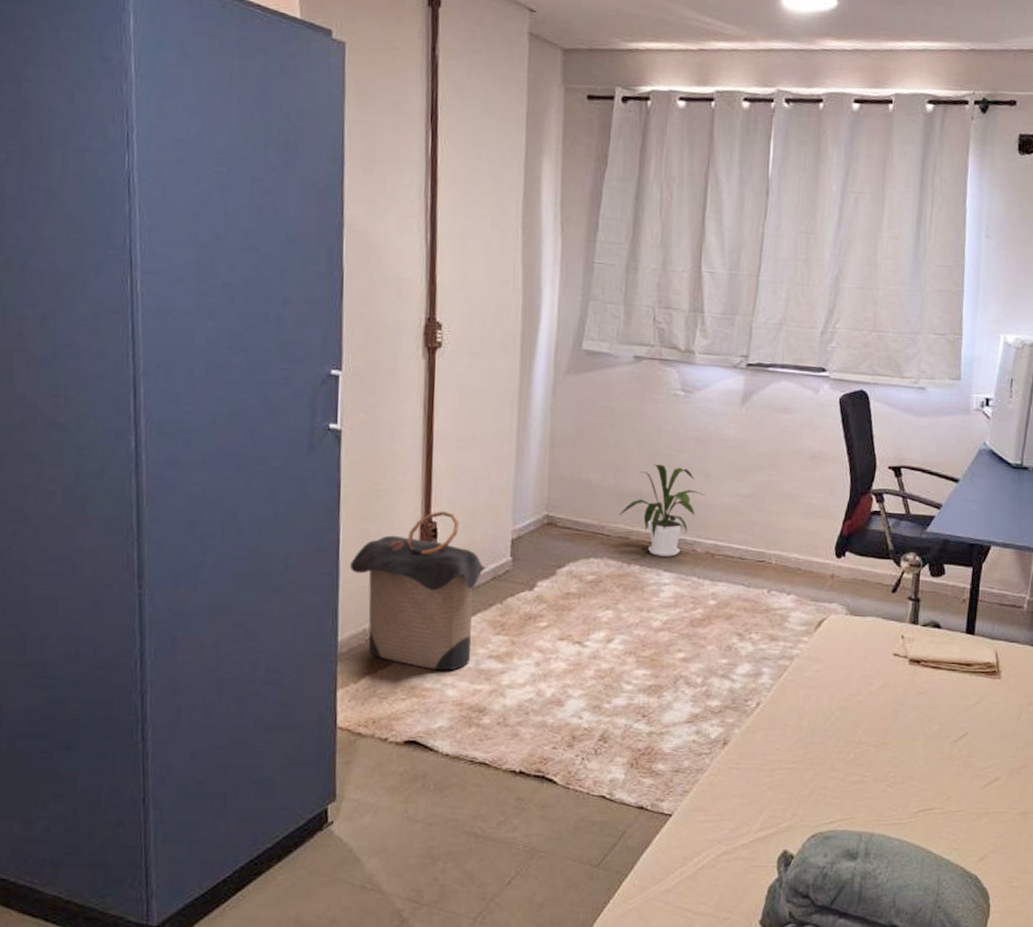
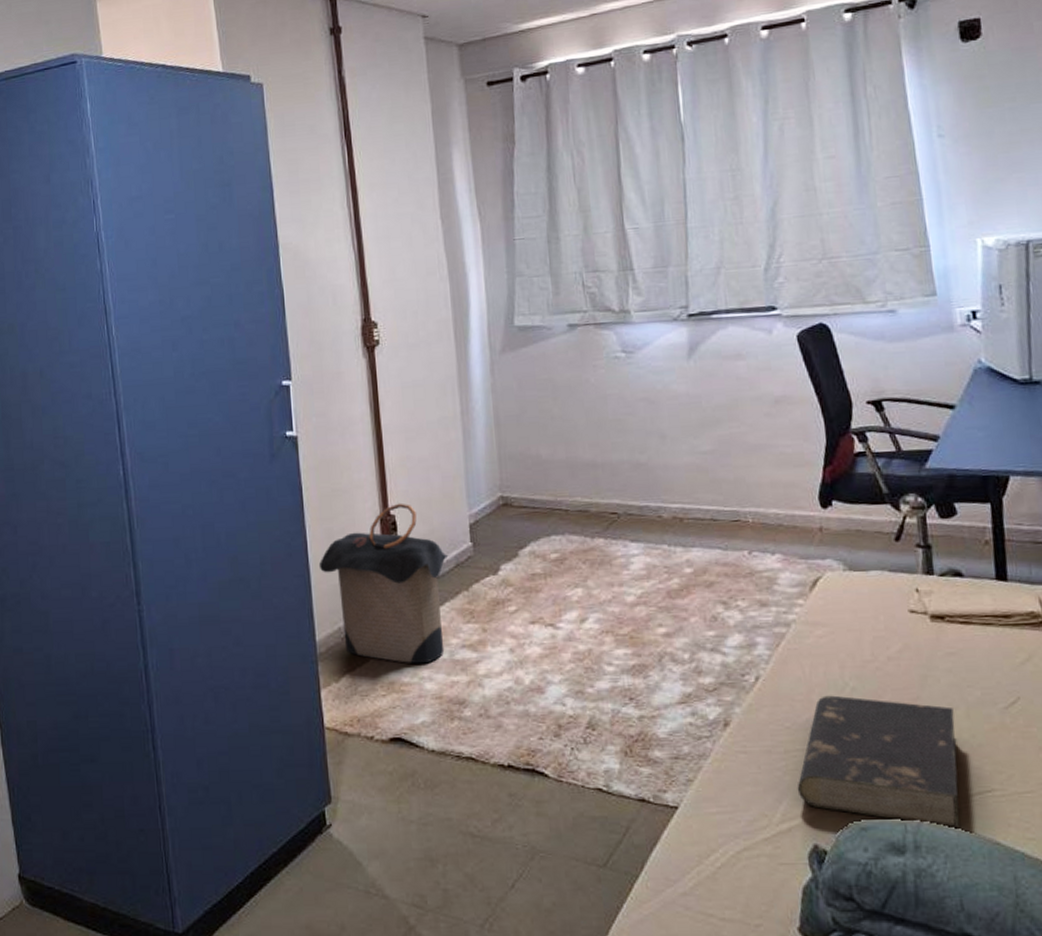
house plant: present [618,464,706,557] -> none [574,430,664,527]
book: none [777,722,914,839] -> present [797,695,960,829]

